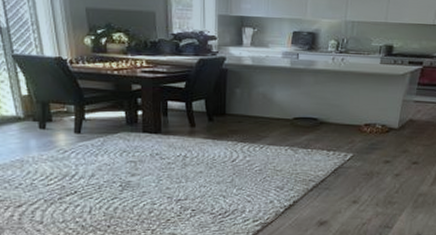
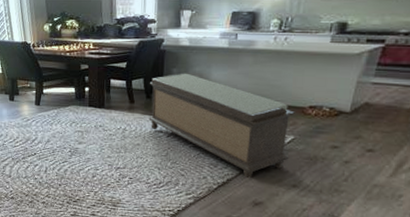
bench: none [211,93,353,198] -> present [148,73,295,178]

